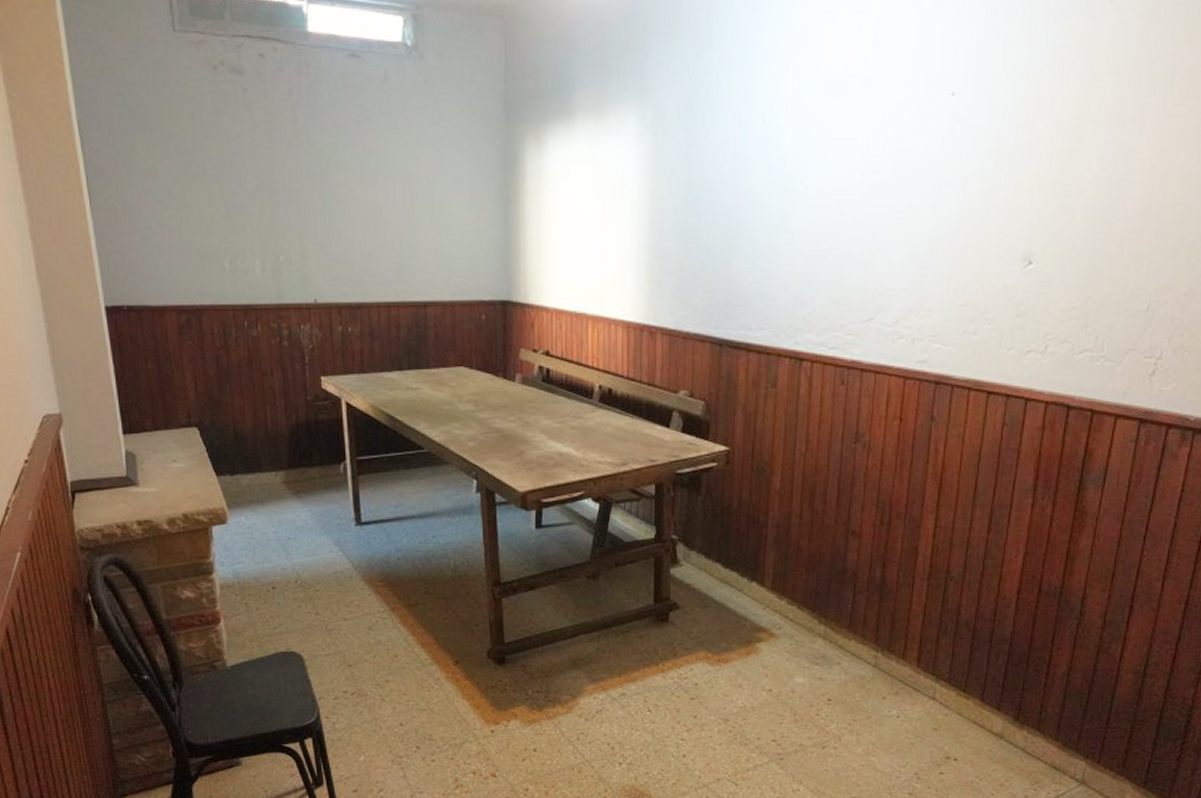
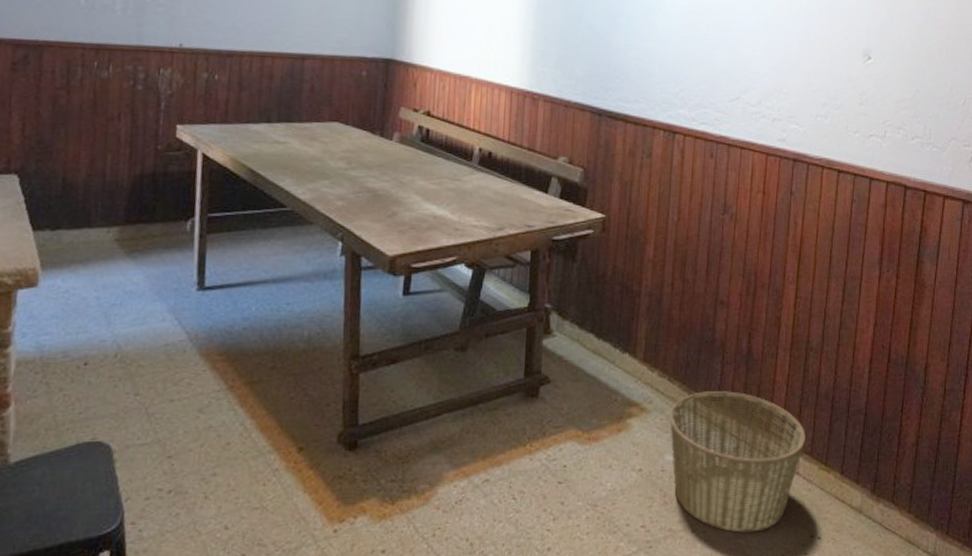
basket: none [799,619,943,752] -> present [669,391,805,534]

